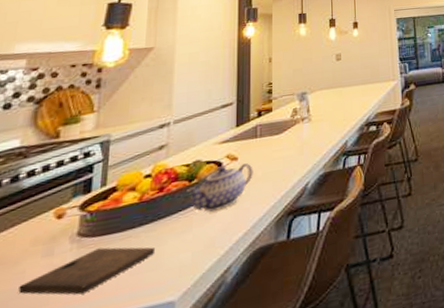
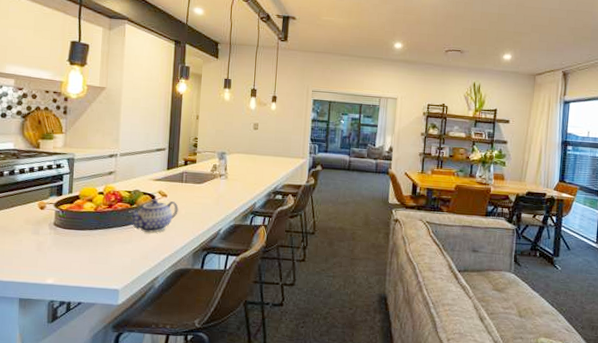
cutting board: present [18,247,156,295] -> none [18,238,106,267]

